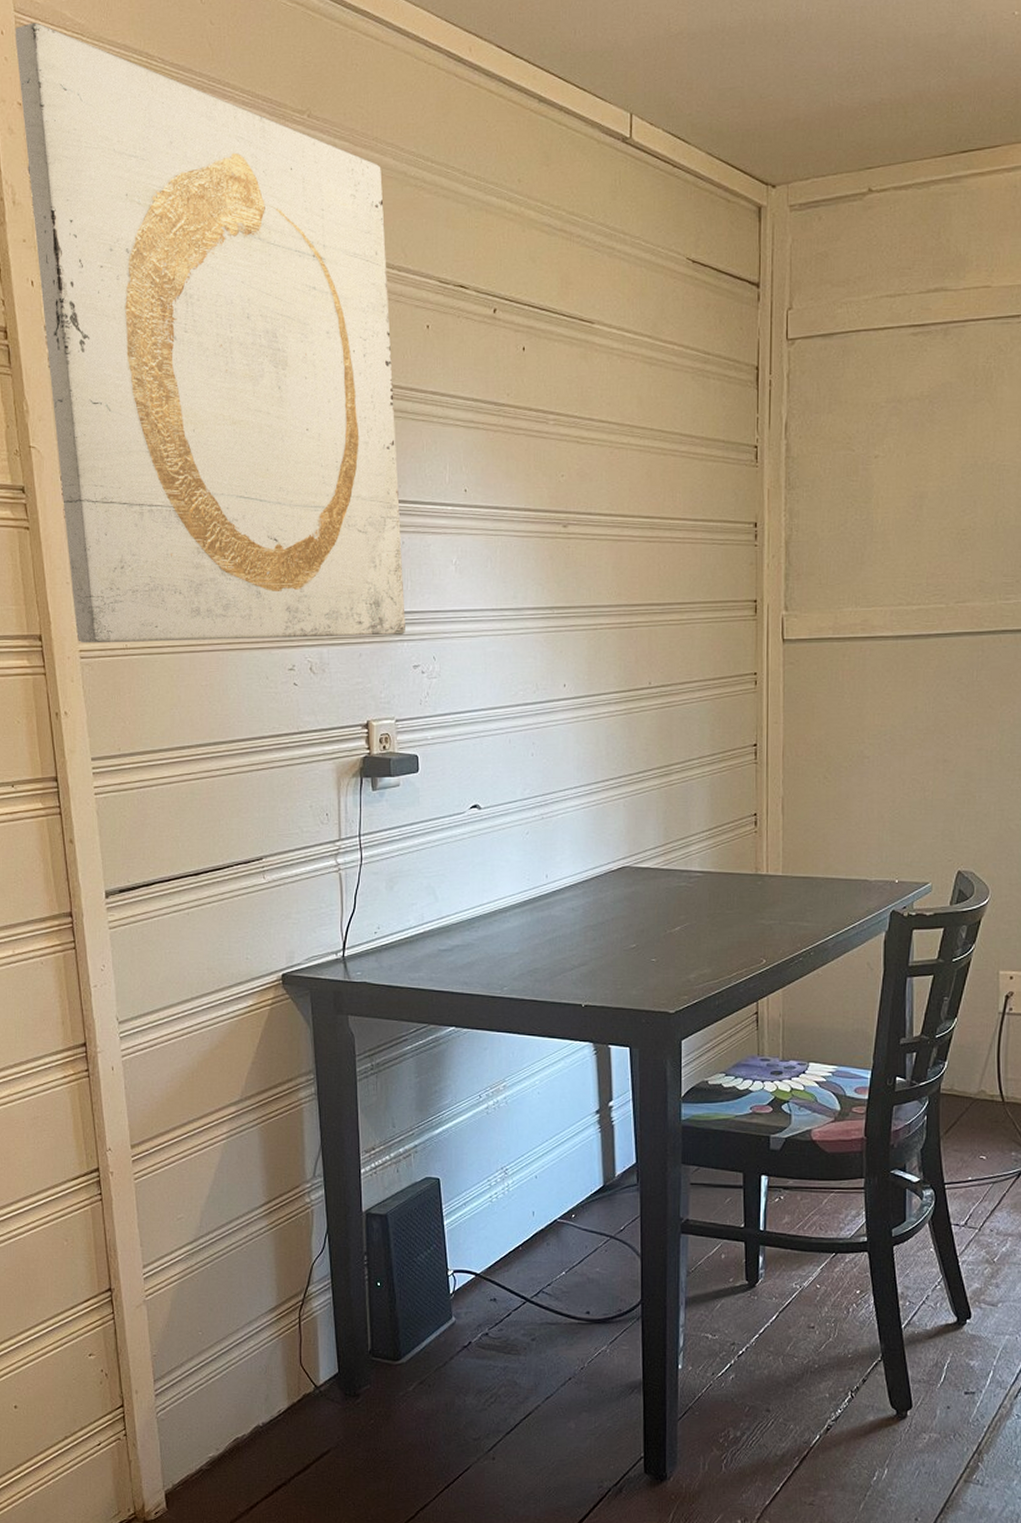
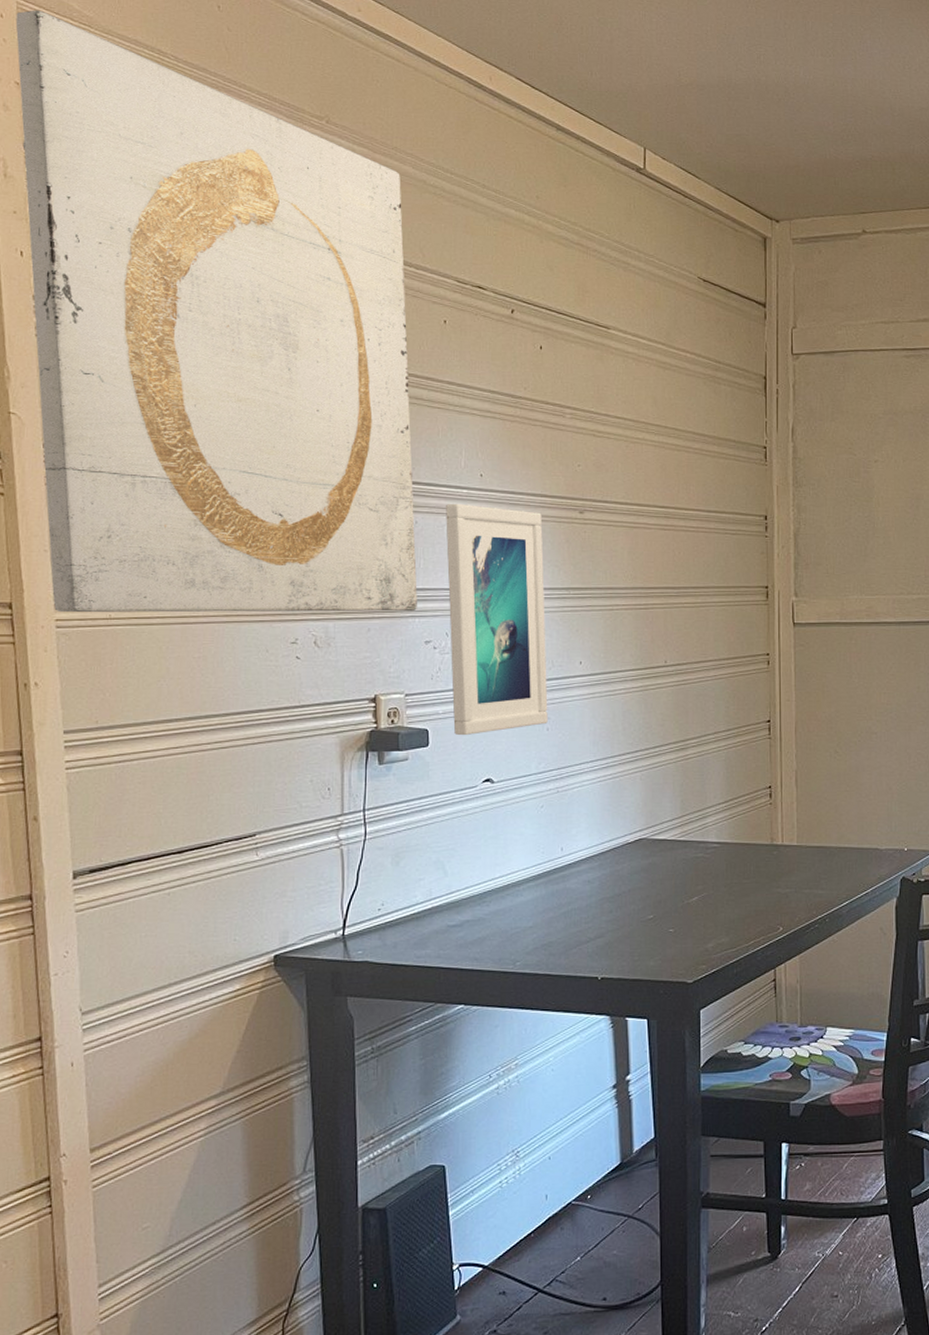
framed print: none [431,521,533,762] -> present [446,503,548,736]

